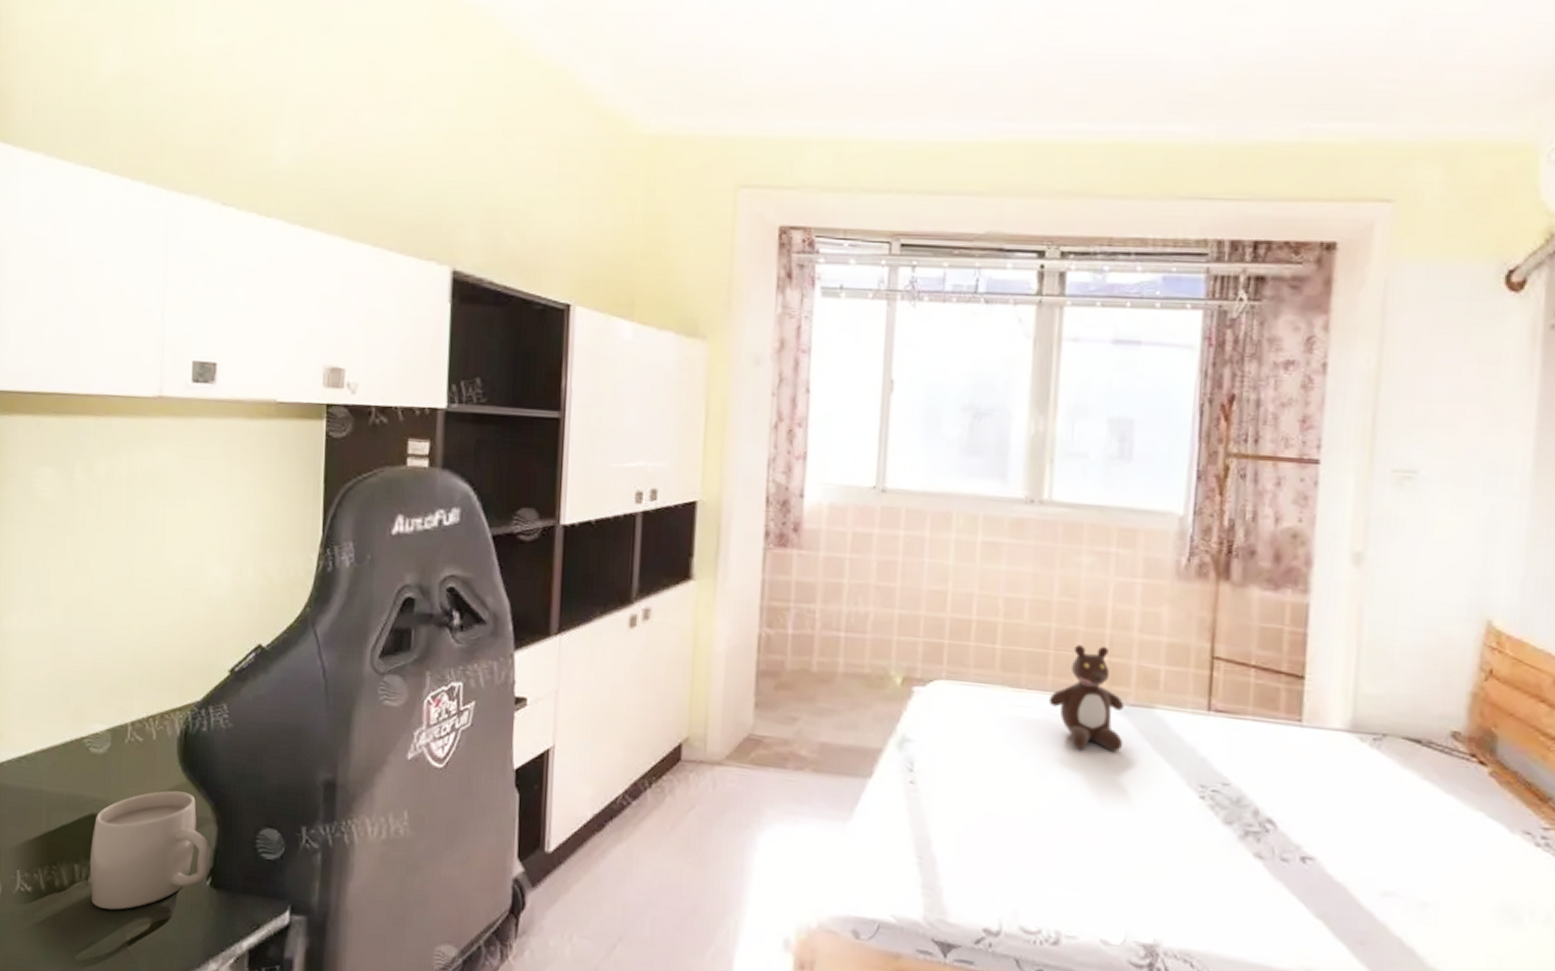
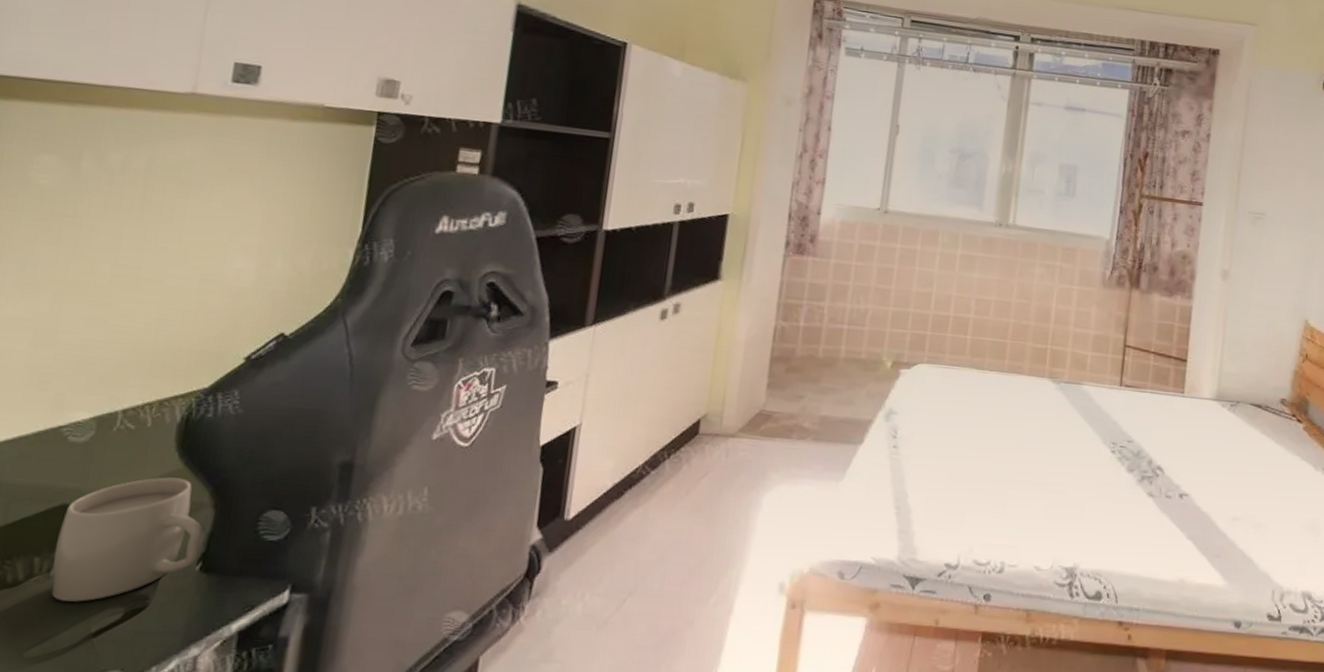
stuffed animal: present [1048,645,1124,752] -> none [1004,336,1060,419]

